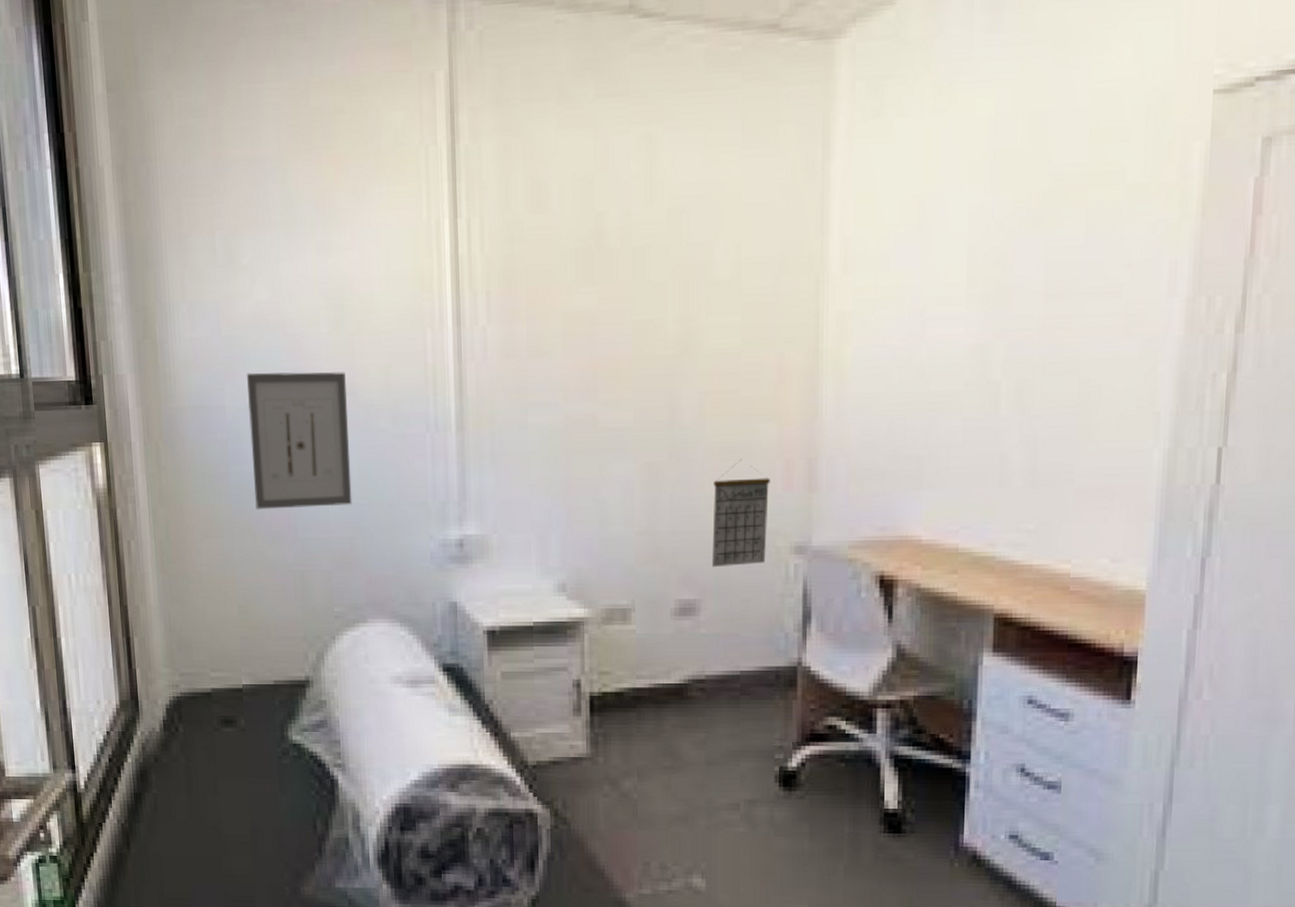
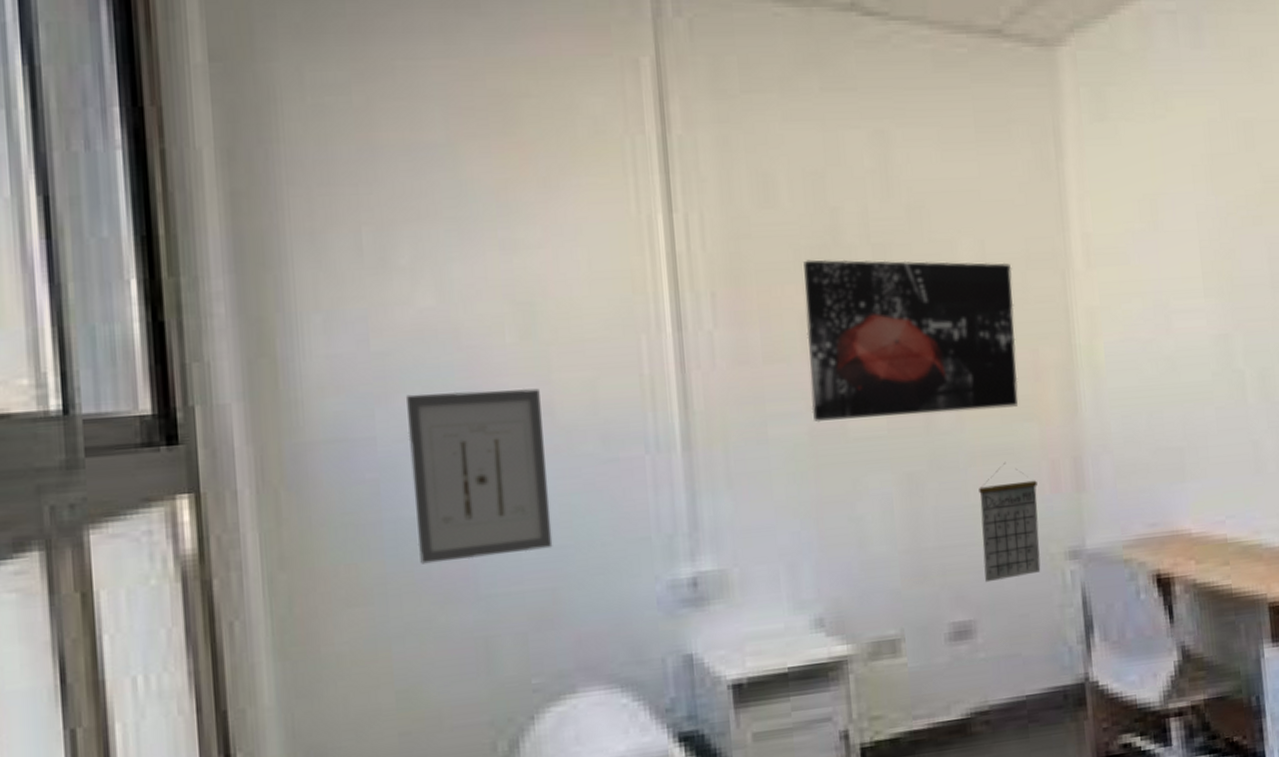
wall art: none [567,262,766,413] -> present [803,259,1019,423]

